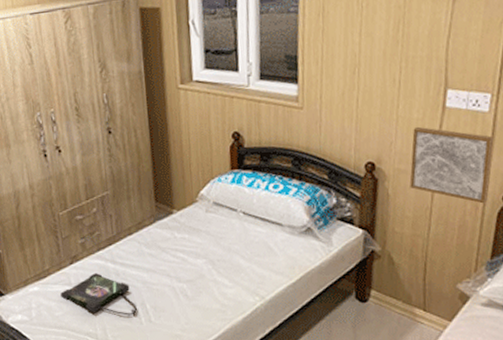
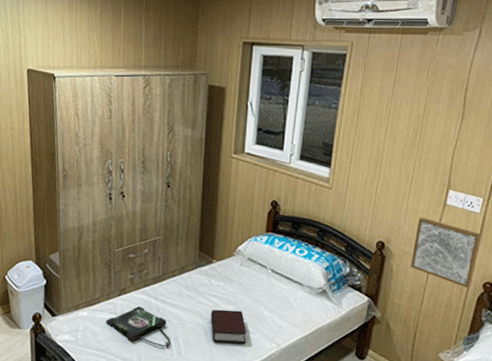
bible: none [179,264,224,304] -> present [210,309,247,344]

